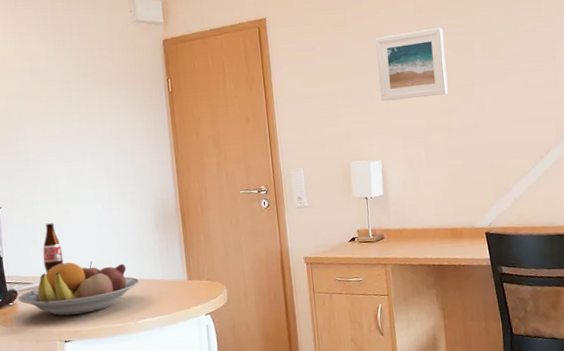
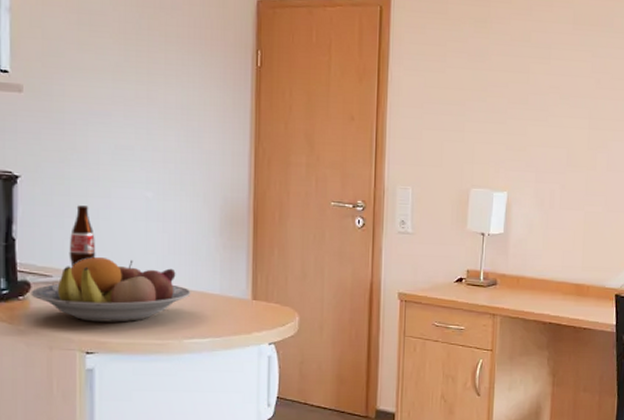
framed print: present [375,27,449,102] -> none [517,44,604,126]

